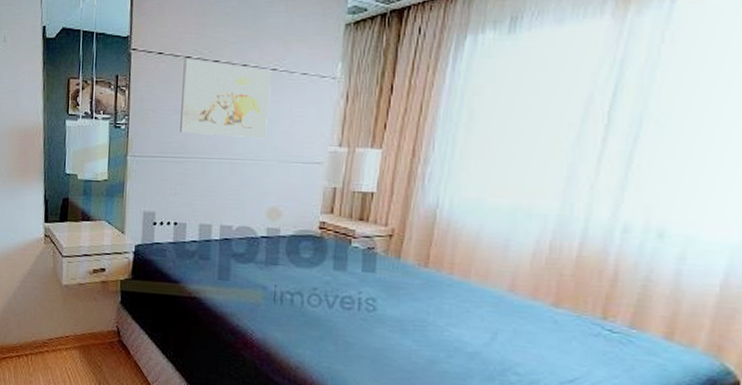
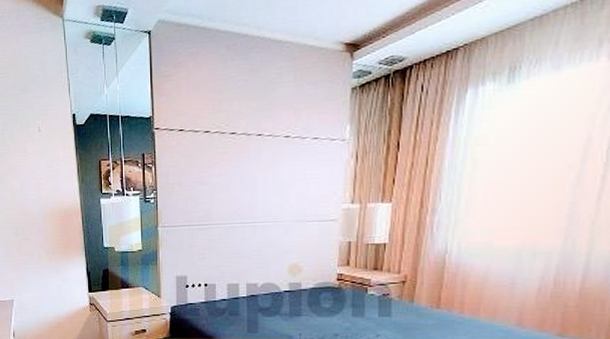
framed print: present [180,58,271,139] -> none [203,132,285,203]

